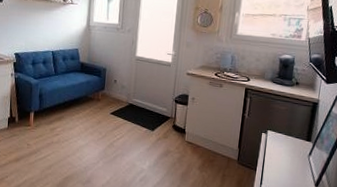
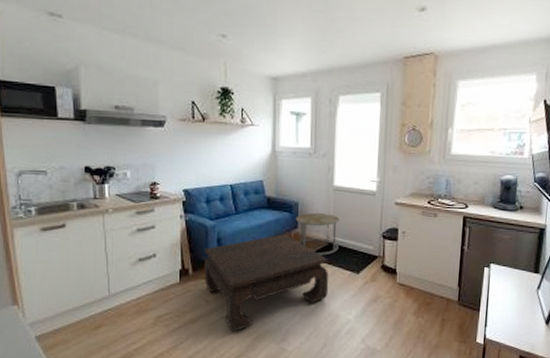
coffee table: none [27,93,129,172] -> present [204,233,329,332]
side table: none [103,77,140,114] -> present [295,213,340,256]

